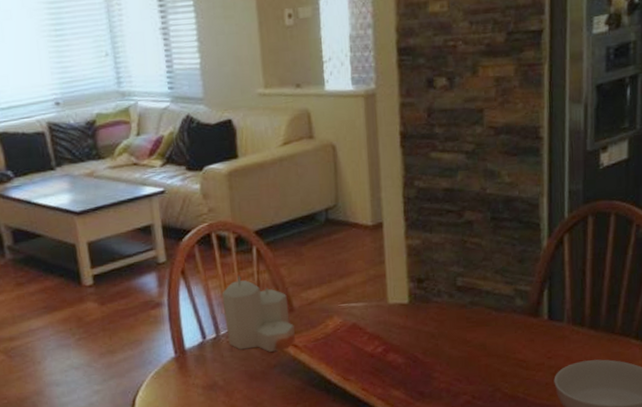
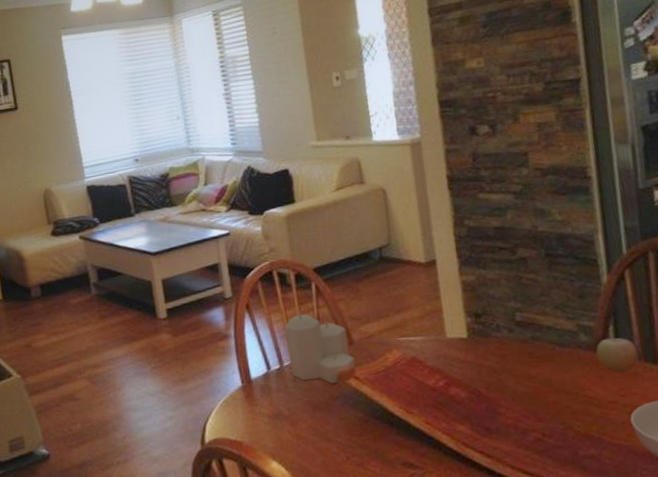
fruit: none [530,298,568,335] -> present [596,334,638,372]

